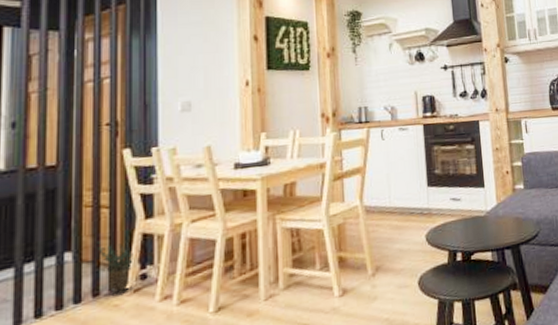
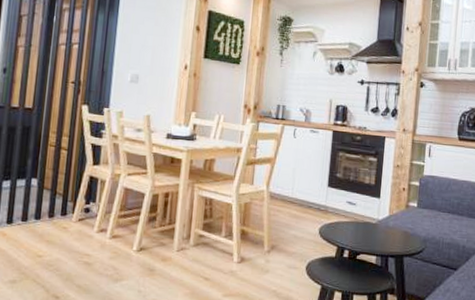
potted plant: present [97,240,142,294] -> none [55,174,88,219]

